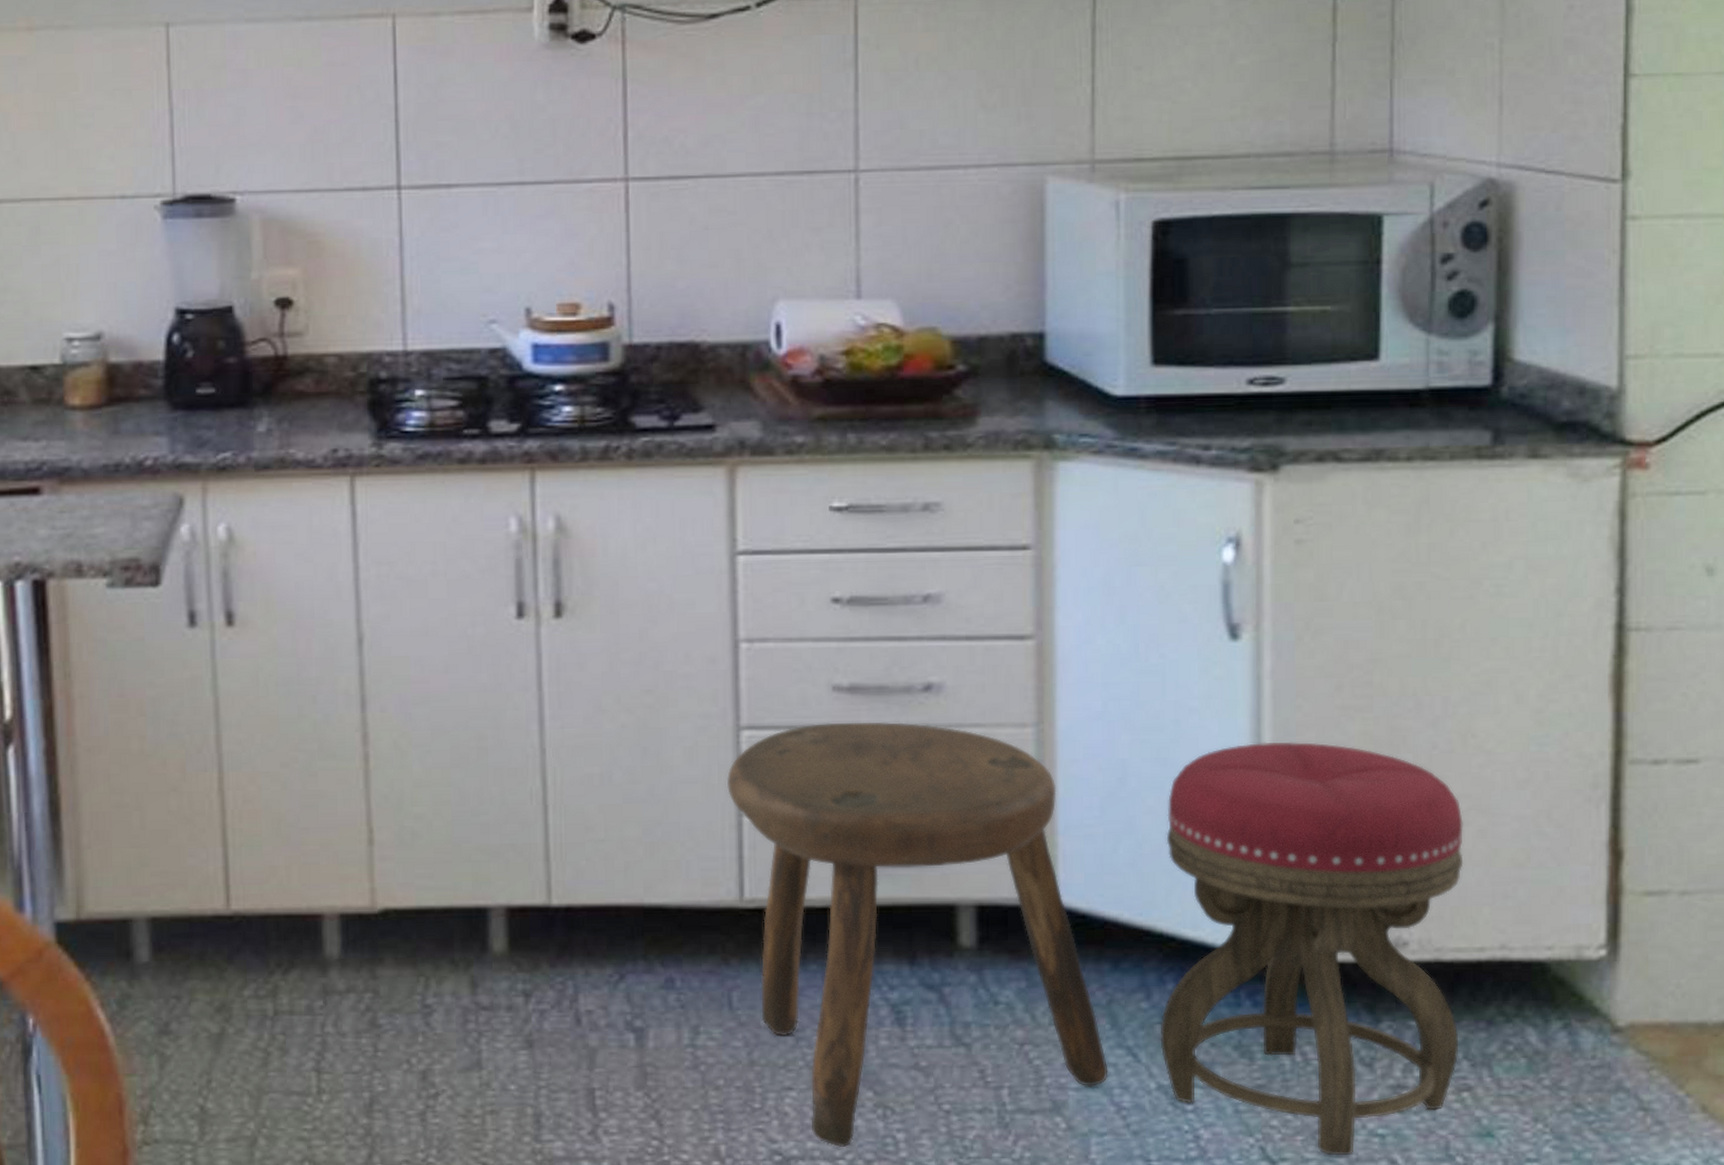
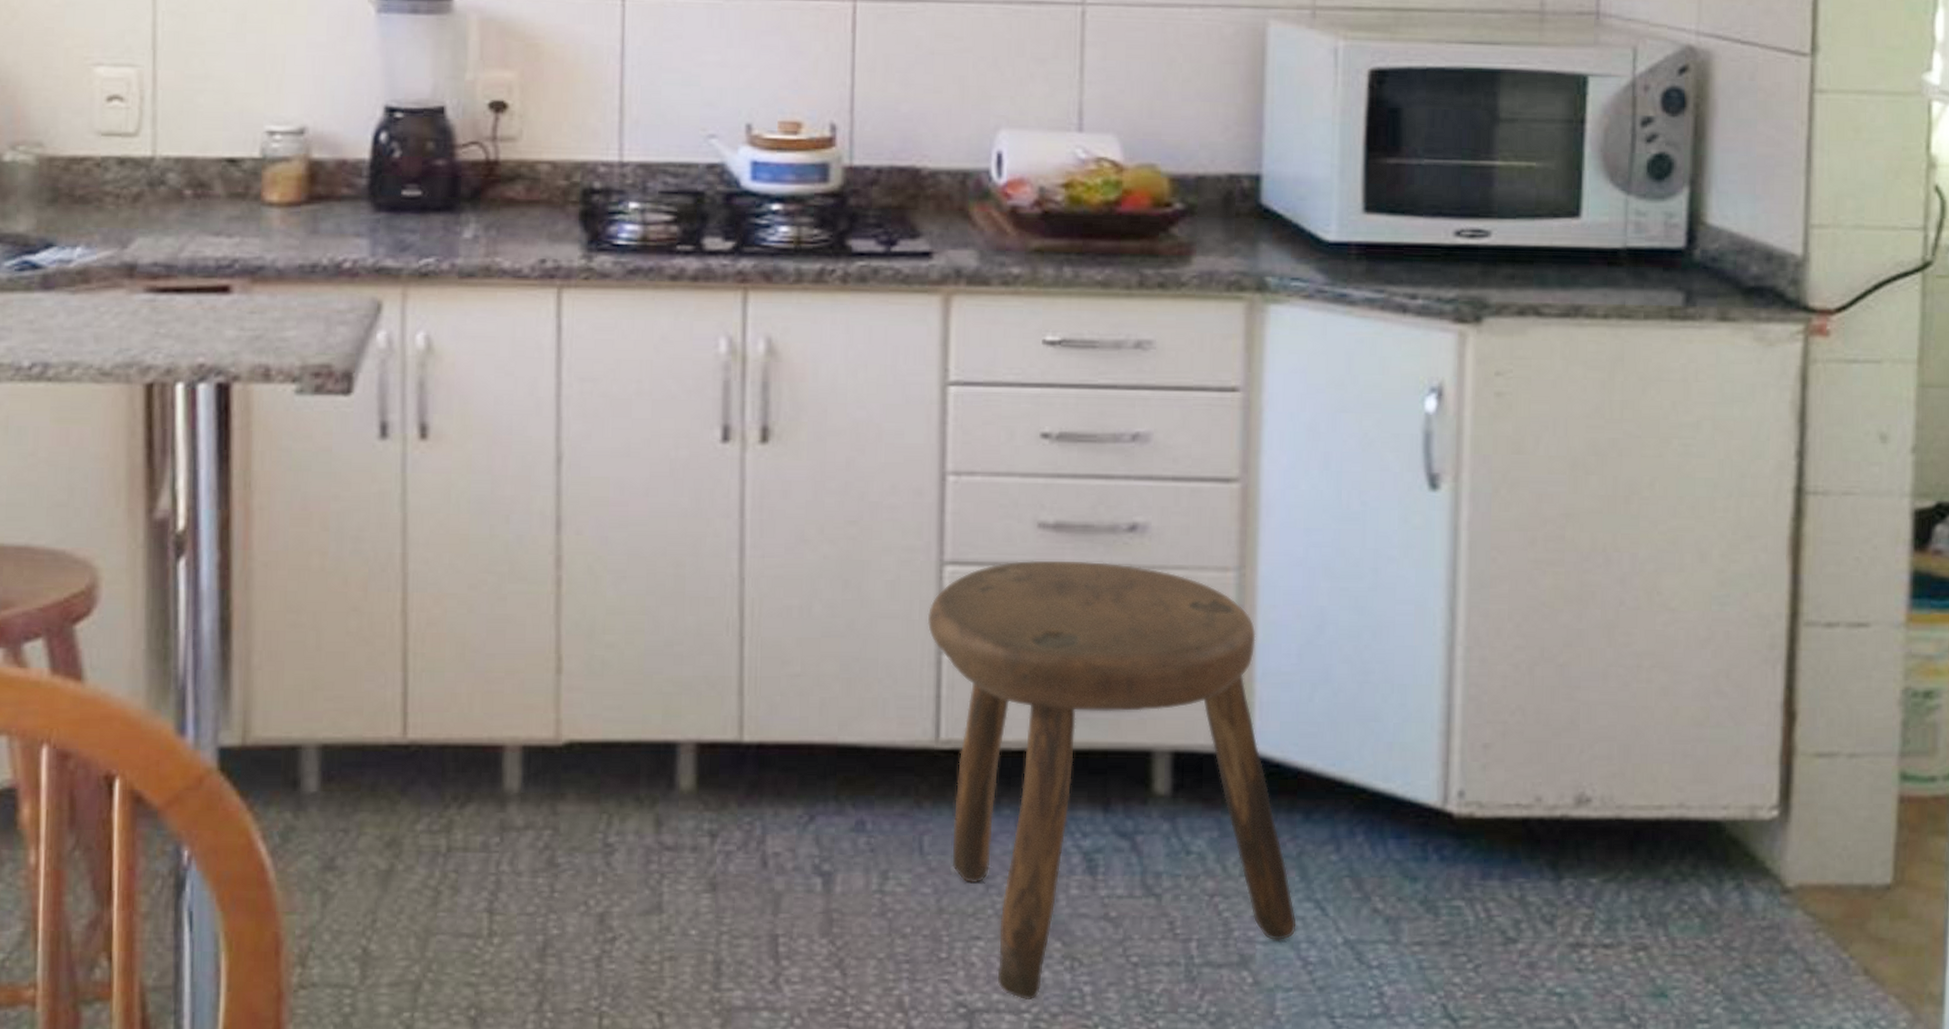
stool: present [1160,741,1464,1156] -> none [1348,593,1647,1015]

